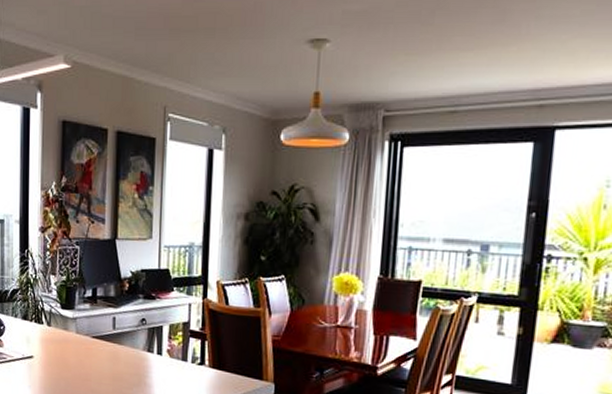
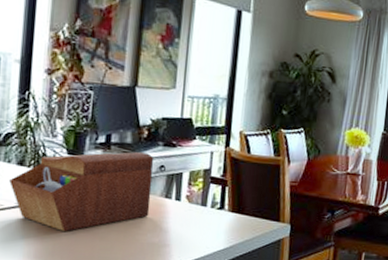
sewing box: none [17,304,136,383] -> present [9,151,154,231]

